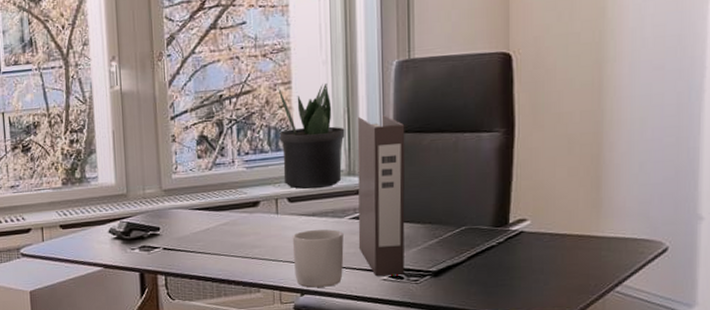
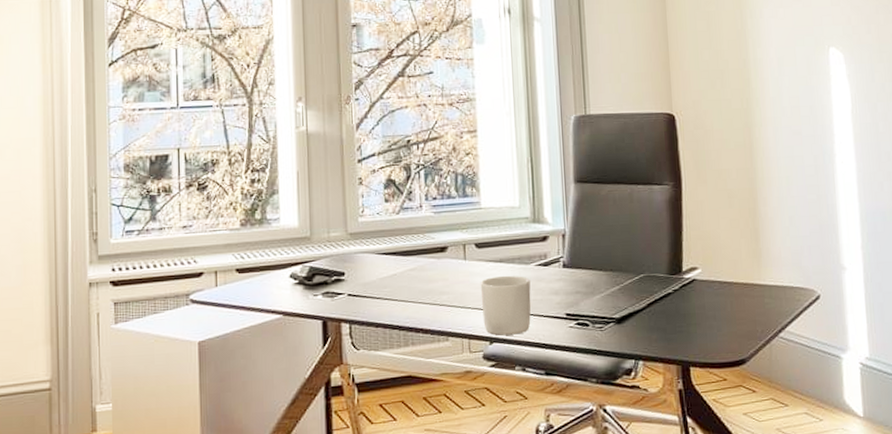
planter: present [278,82,345,189] -> none [464,133,529,236]
binder: present [357,114,405,276] -> none [540,165,590,323]

